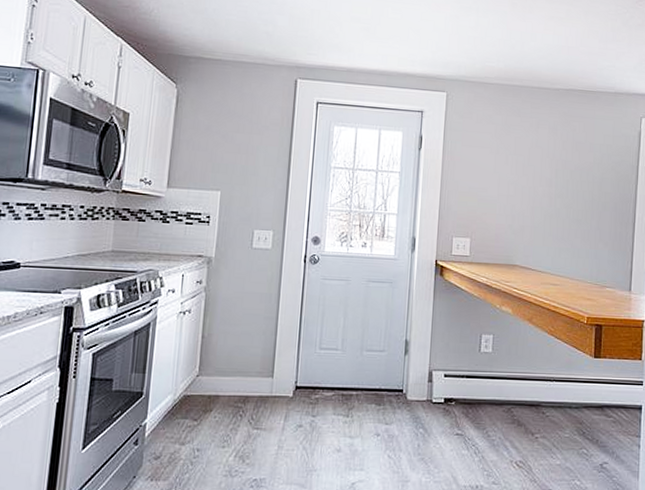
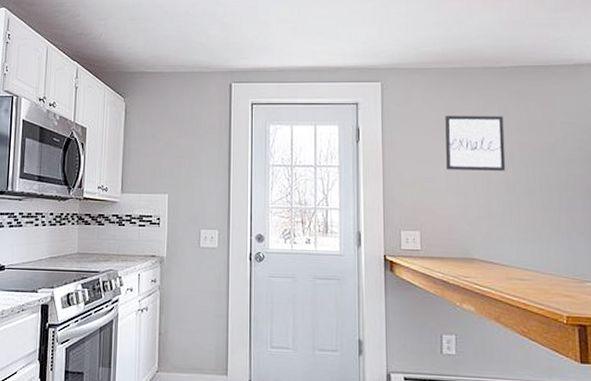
wall art: none [498,130,553,185] -> present [445,116,506,171]

